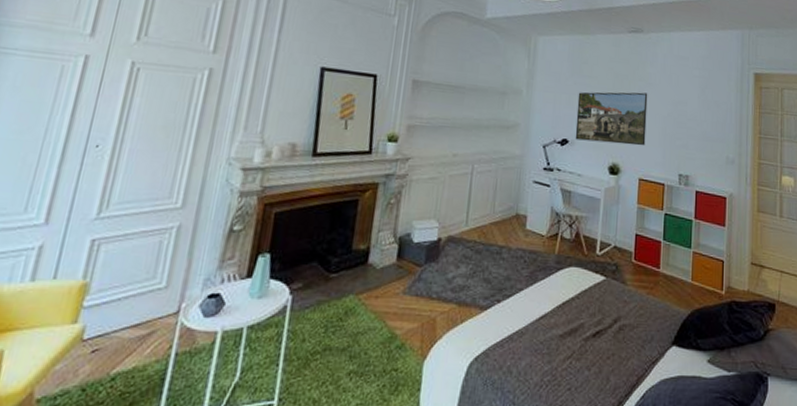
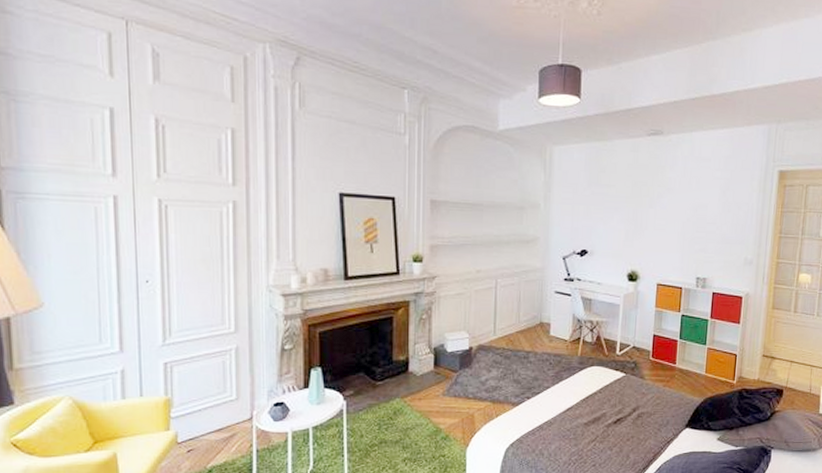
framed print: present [575,92,648,146] -> none [594,198,667,252]

